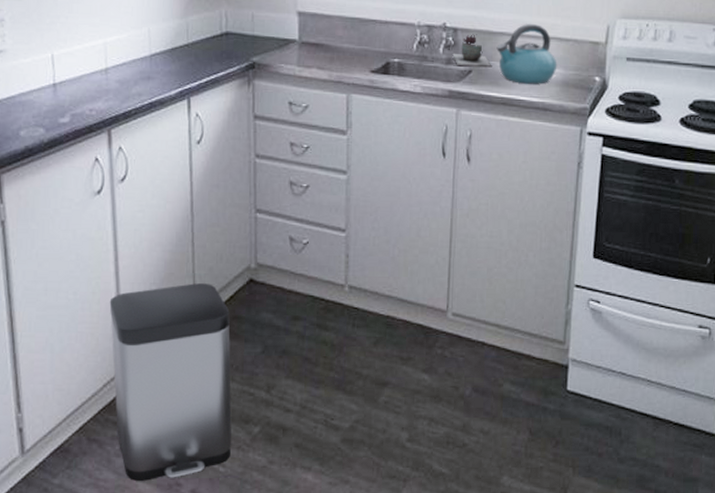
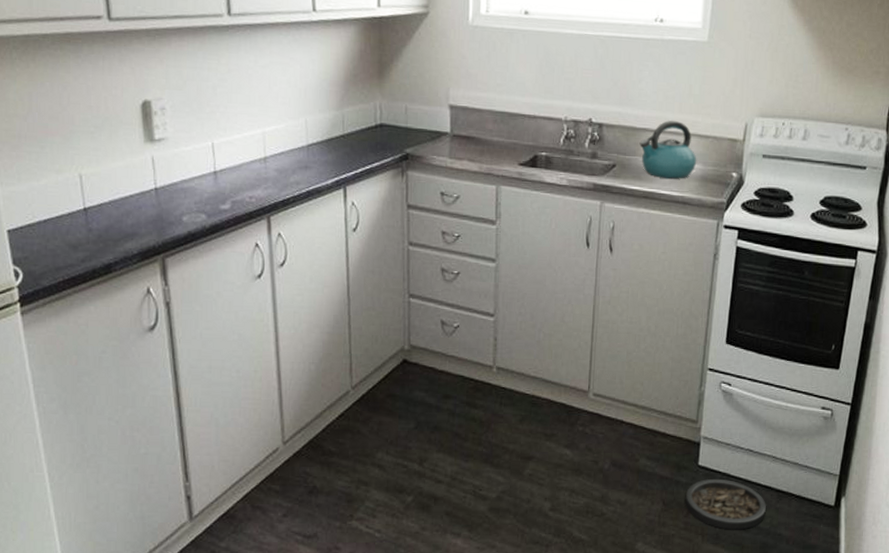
pedal bin: present [109,283,232,481] -> none [270,363,387,545]
succulent plant: present [452,34,492,68] -> none [597,129,635,162]
pet bowl: none [553,404,642,461] -> present [685,478,766,530]

